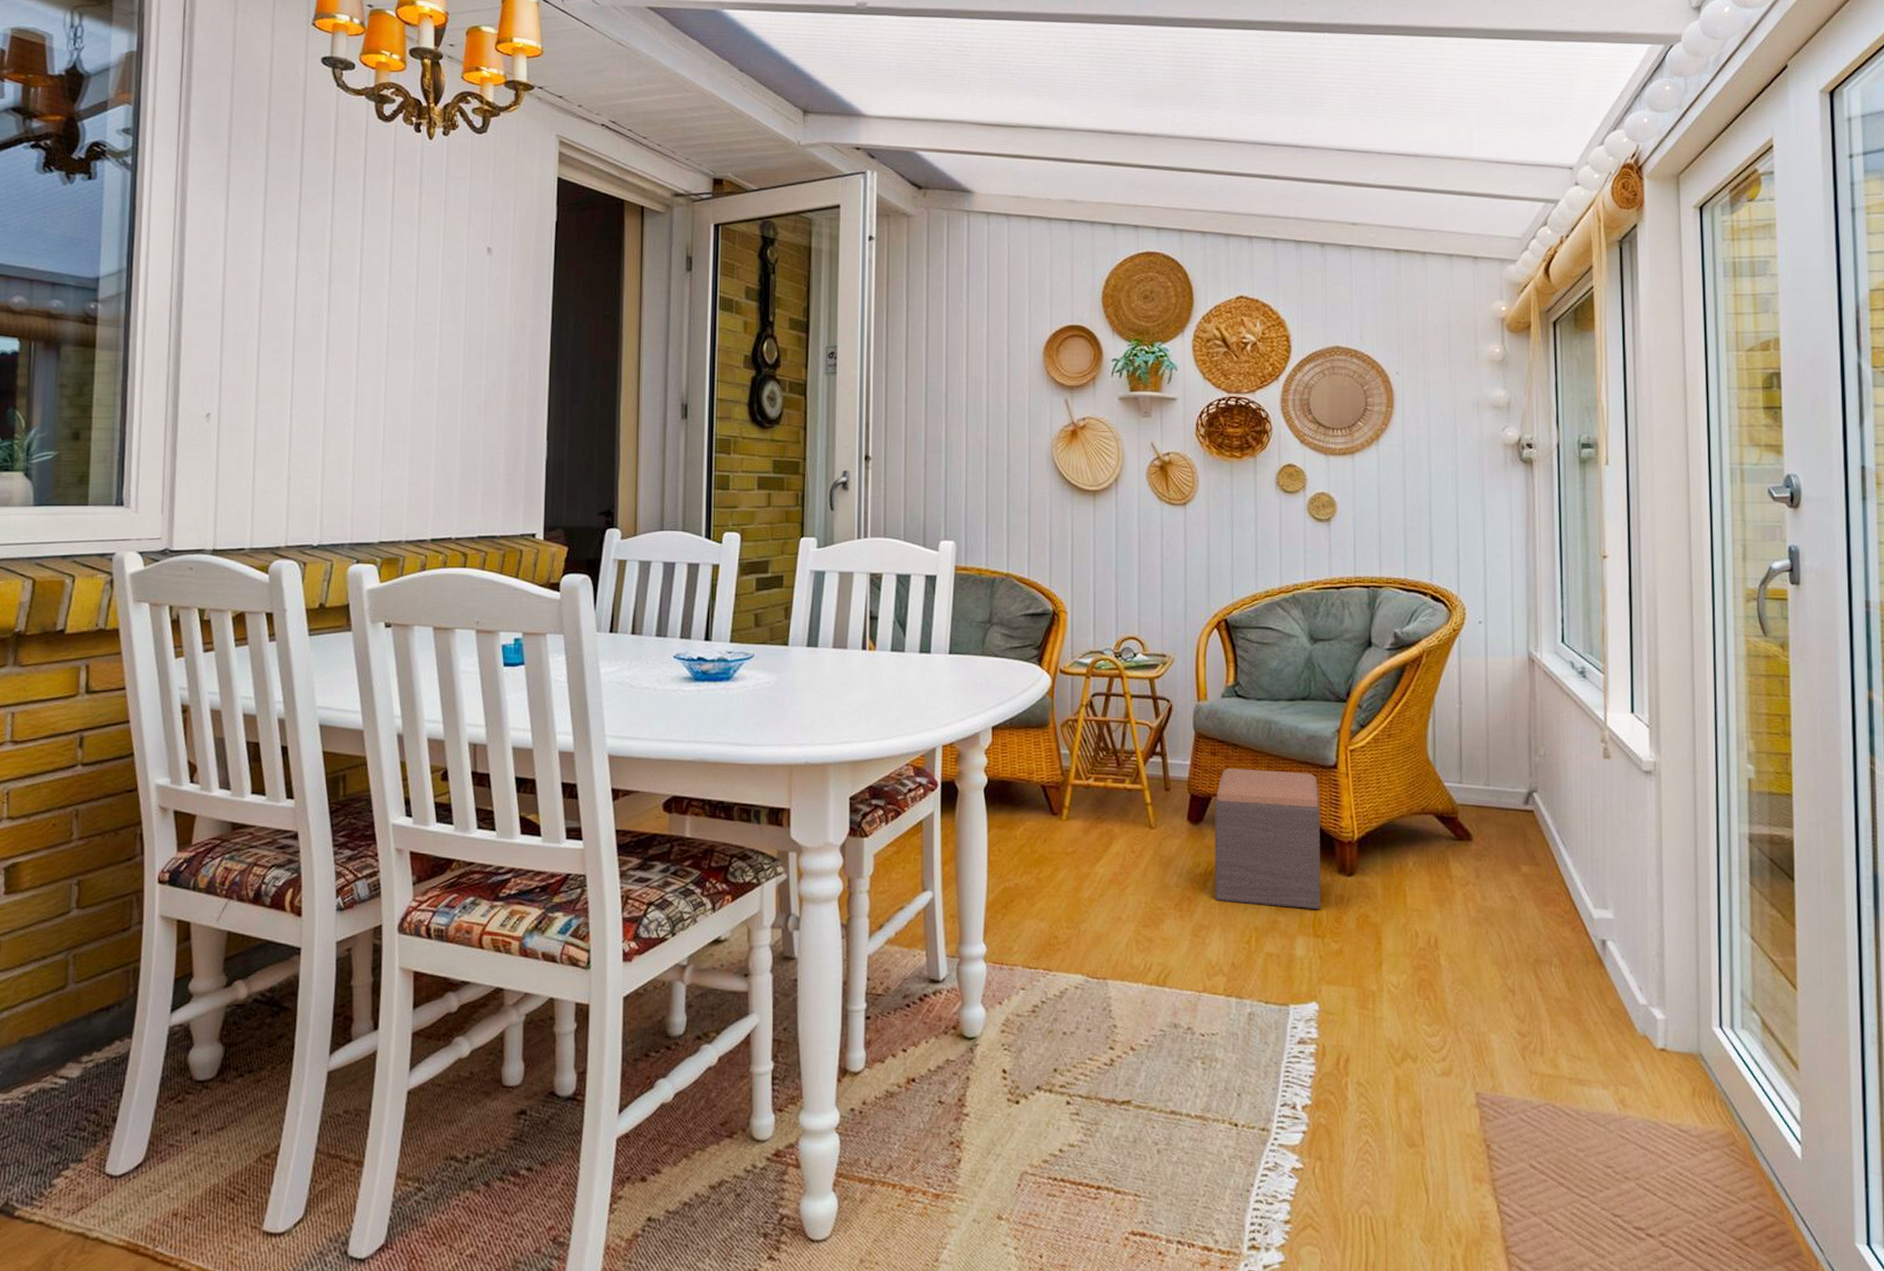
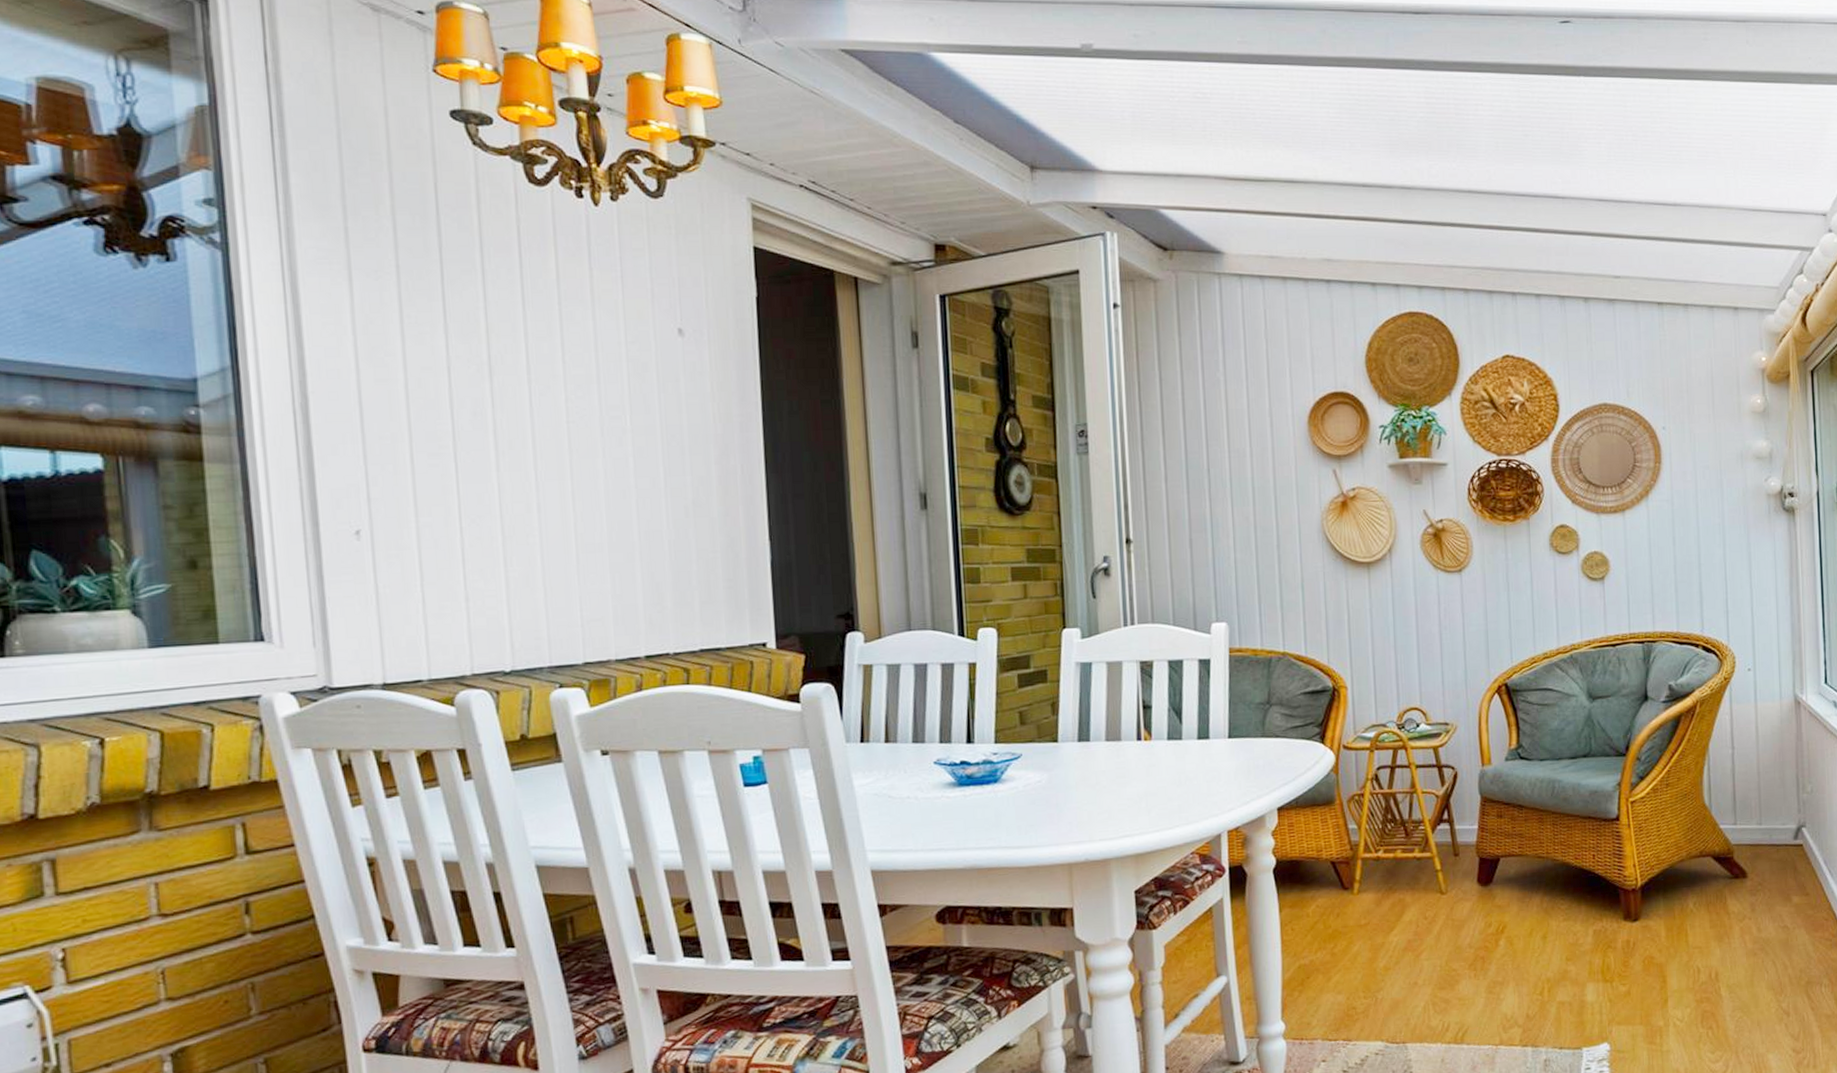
footstool: present [1215,769,1320,910] -> none [1503,827,1608,958]

